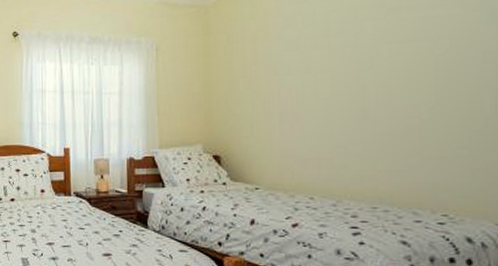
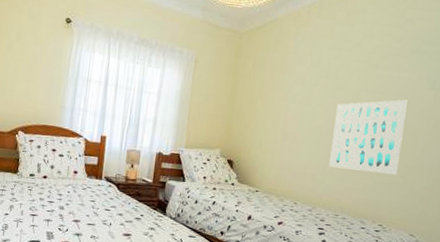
wall art: none [349,43,459,147] -> present [328,99,408,175]

